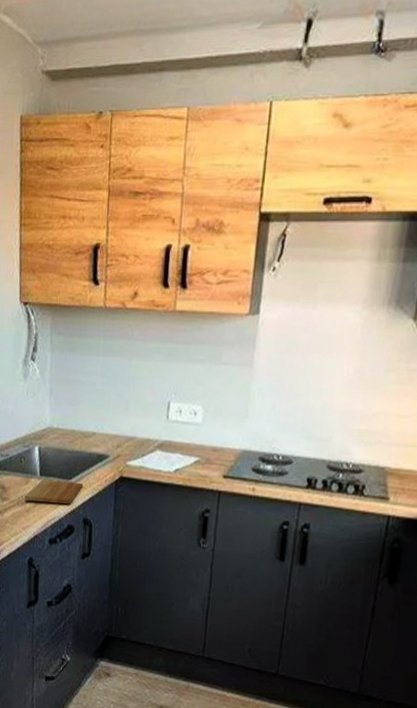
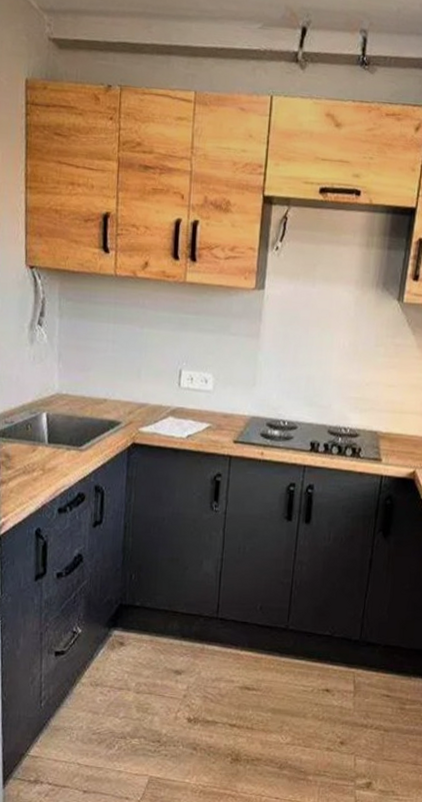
cutting board: present [25,479,84,505] -> none [31,447,95,472]

